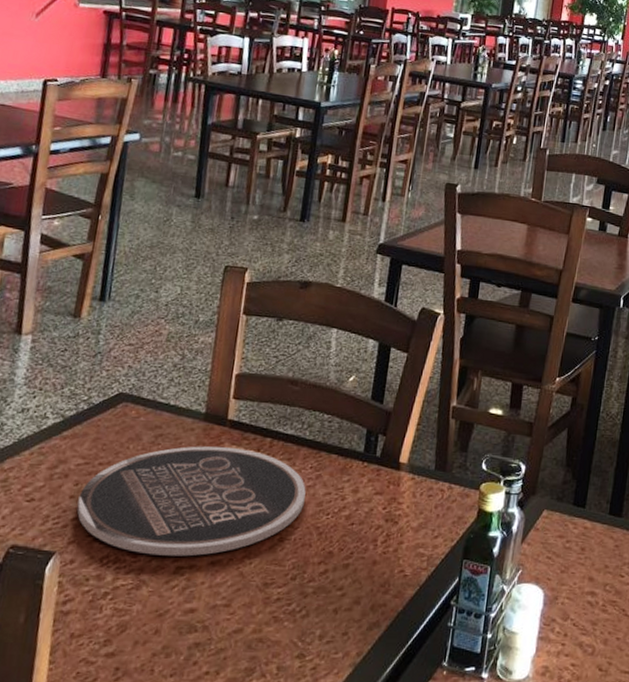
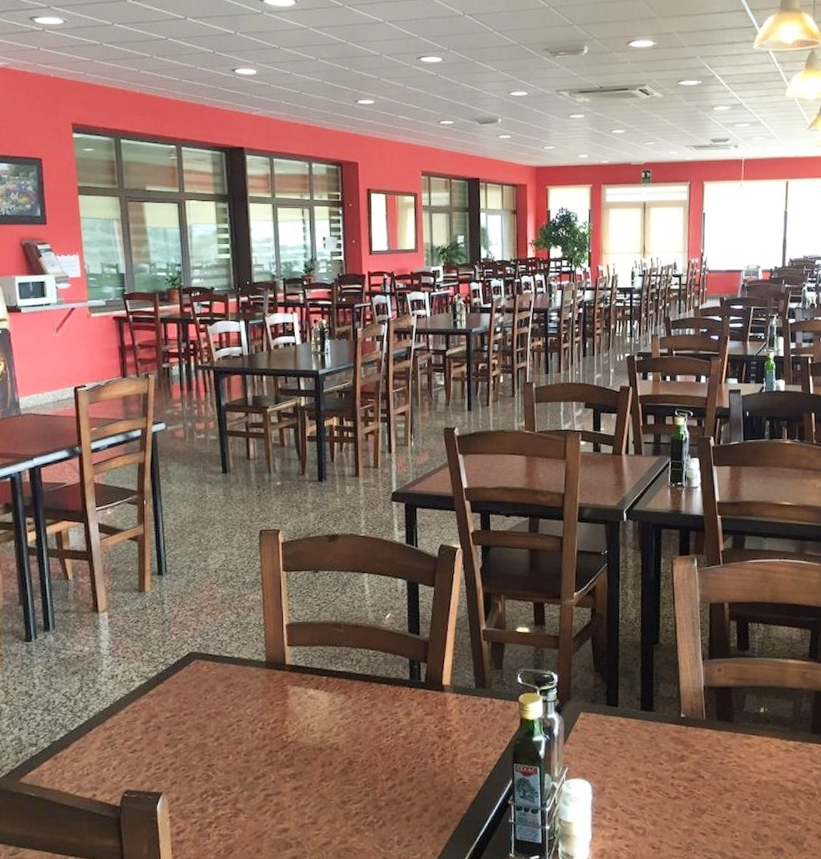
plate: present [77,446,306,557] -> none [173,688,365,787]

